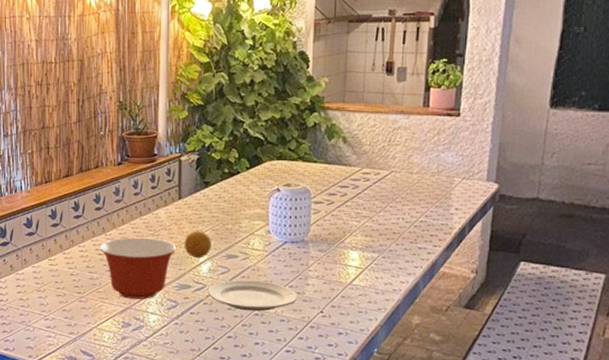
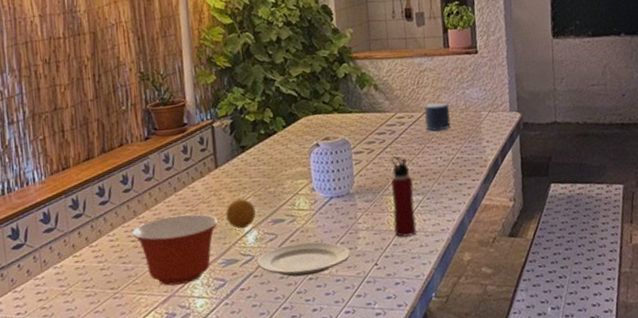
water bottle: none [343,211,370,292] -> present [390,156,417,238]
candle: none [391,163,420,191] -> present [424,103,451,131]

